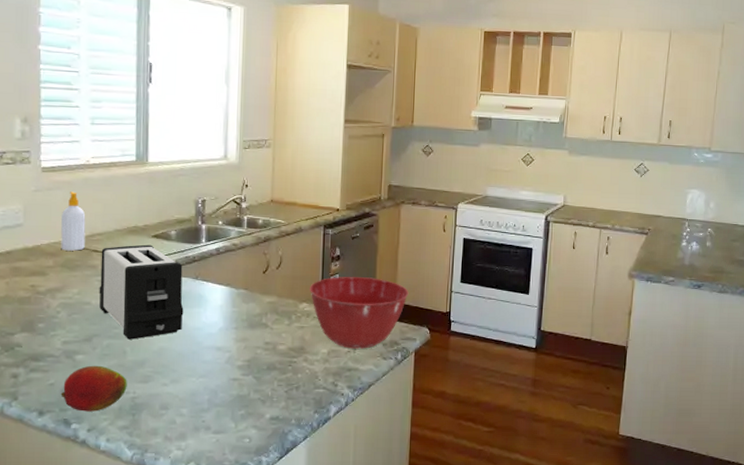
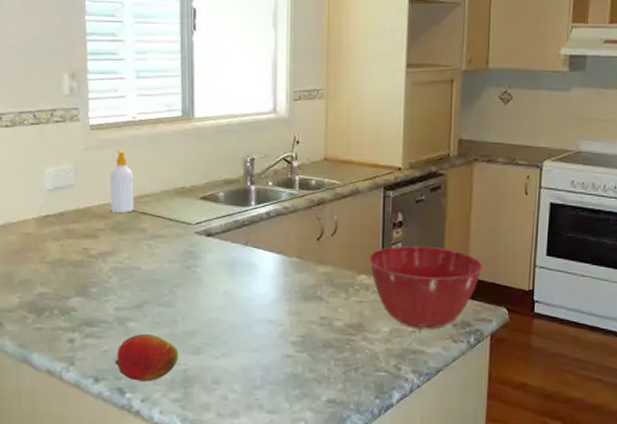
toaster: present [99,244,184,340] -> none [148,207,234,308]

